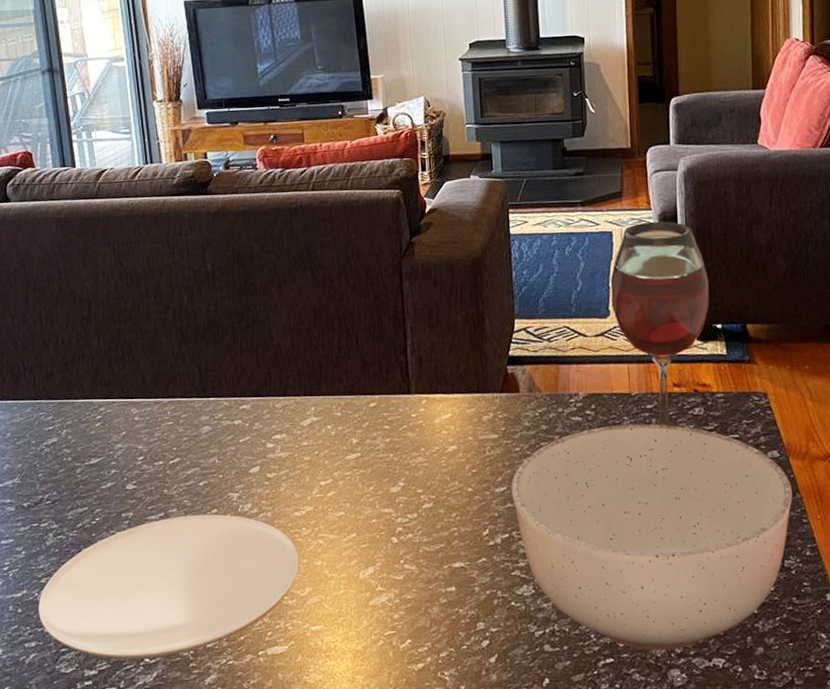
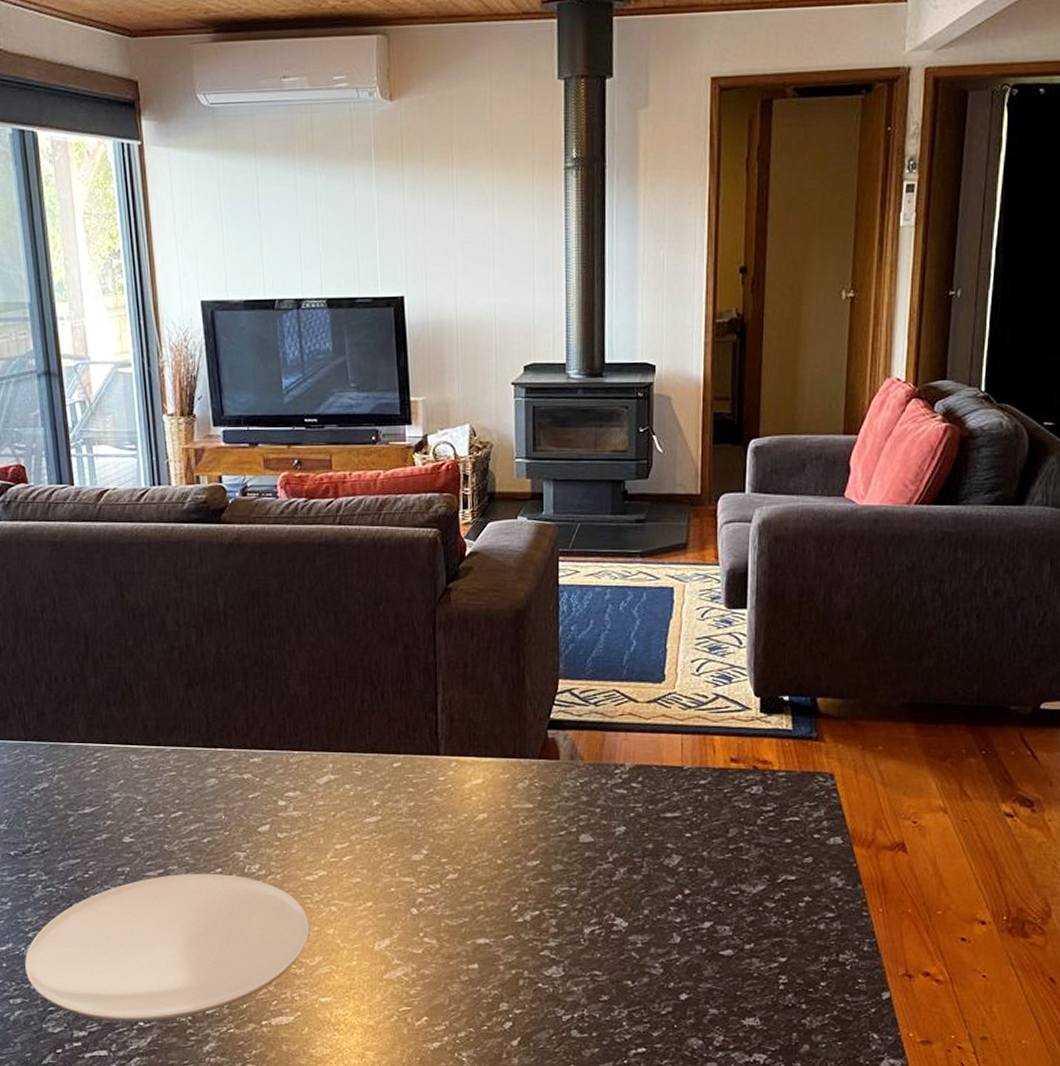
bowl: present [511,423,792,651] -> none [544,800,853,1043]
wineglass: present [610,221,710,426] -> none [668,579,779,804]

